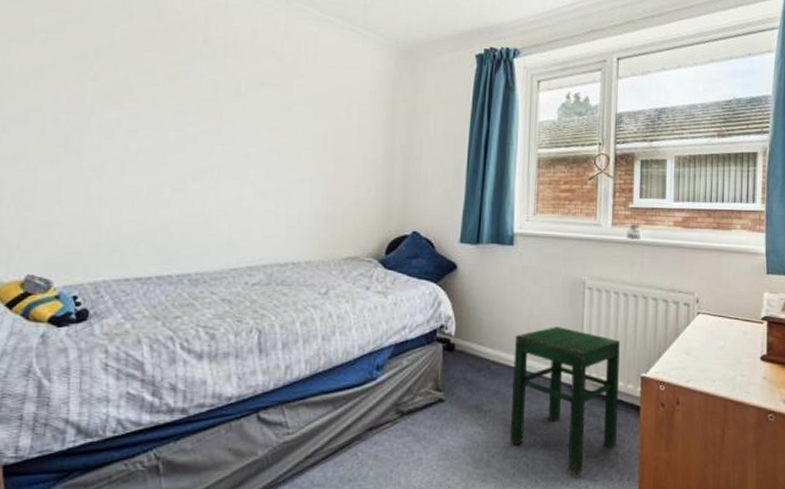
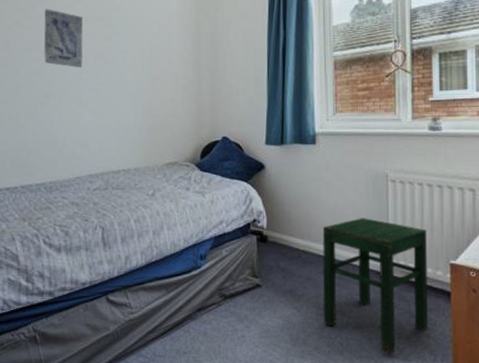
wall art: none [203,66,258,140] -> present [44,9,83,68]

